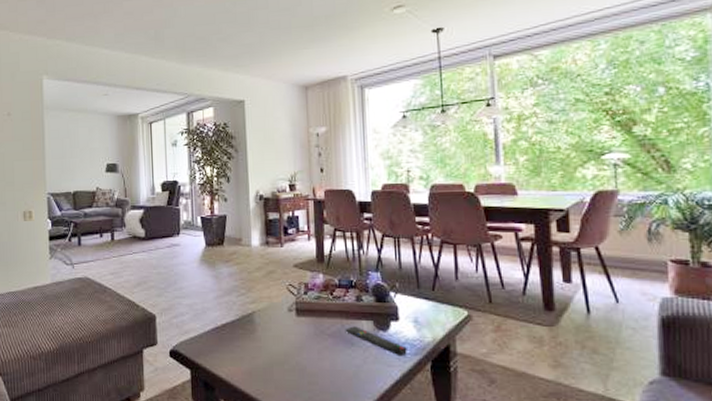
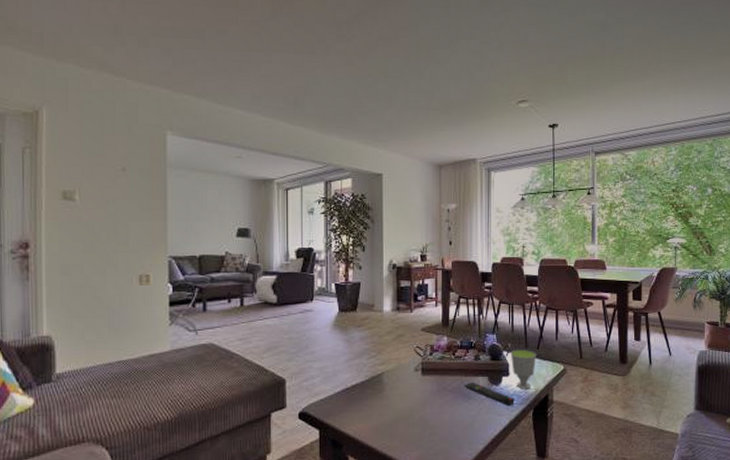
cup: none [398,290,432,337] -> present [510,349,536,389]

